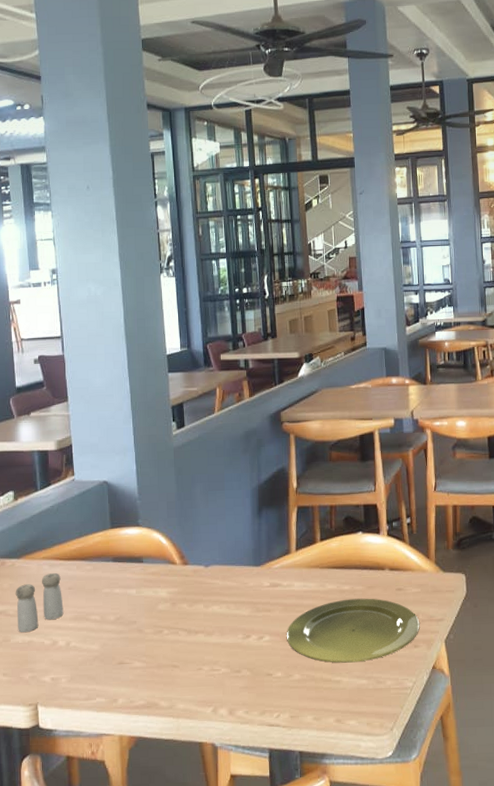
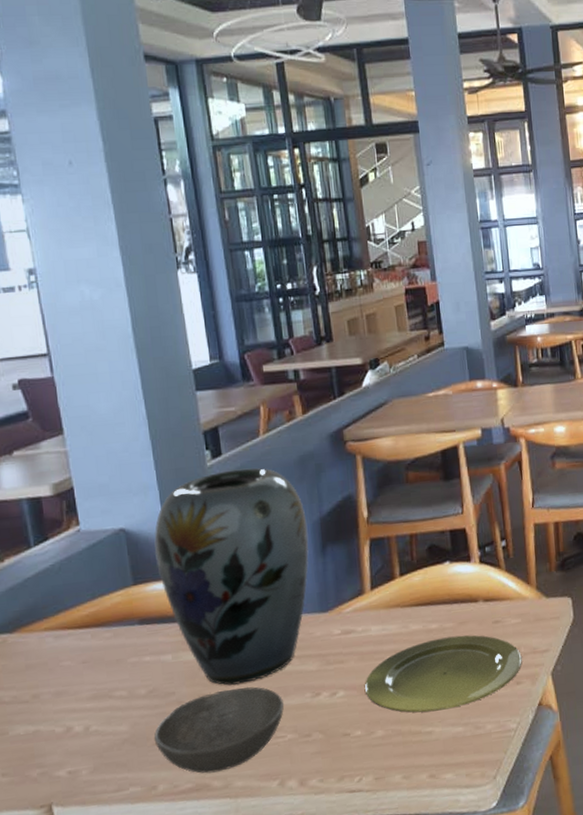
salt and pepper shaker: present [15,572,64,633] -> none [10,644,78,722]
soup bowl: none [118,623,220,694] -> present [154,686,284,773]
vase: none [128,439,248,621] -> present [154,468,309,686]

